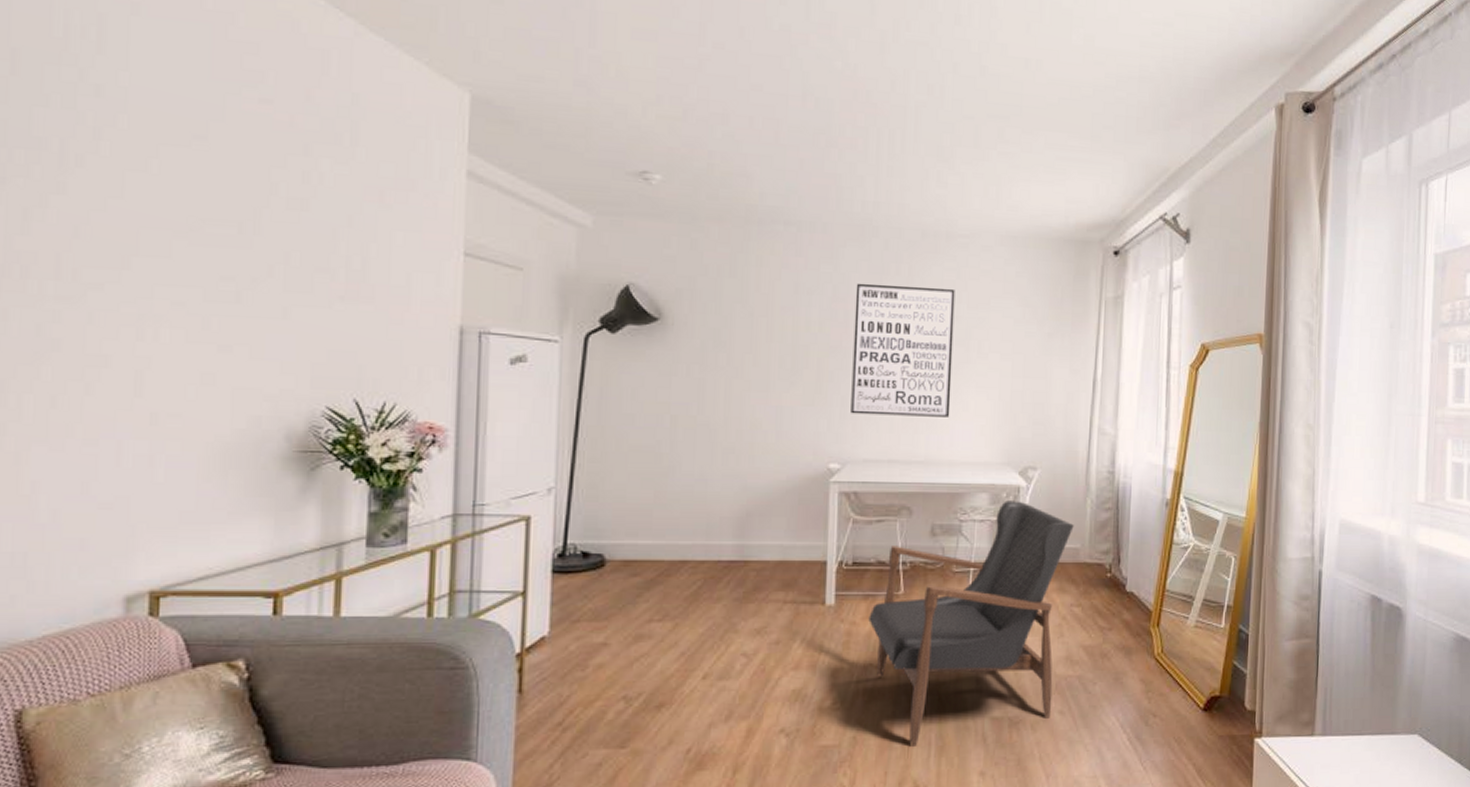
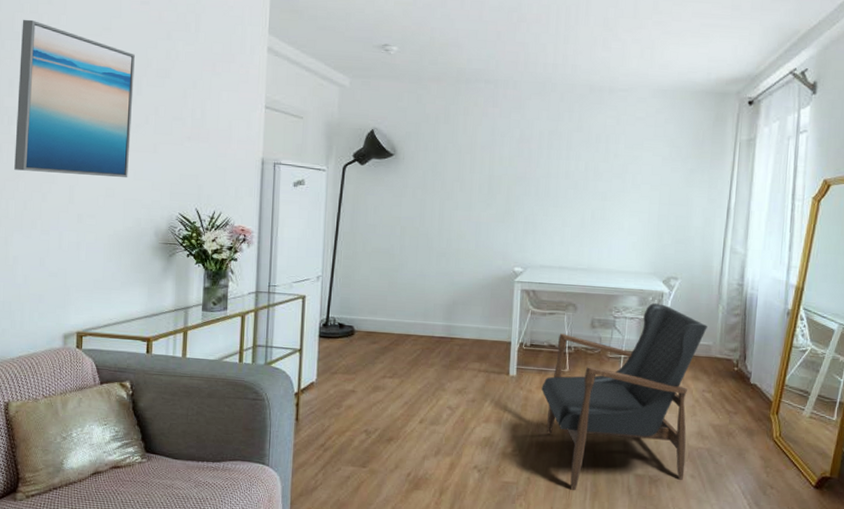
wall art: none [32,117,249,358] -> present [14,19,135,178]
wall art: present [851,283,955,417] -> none [531,128,615,235]

